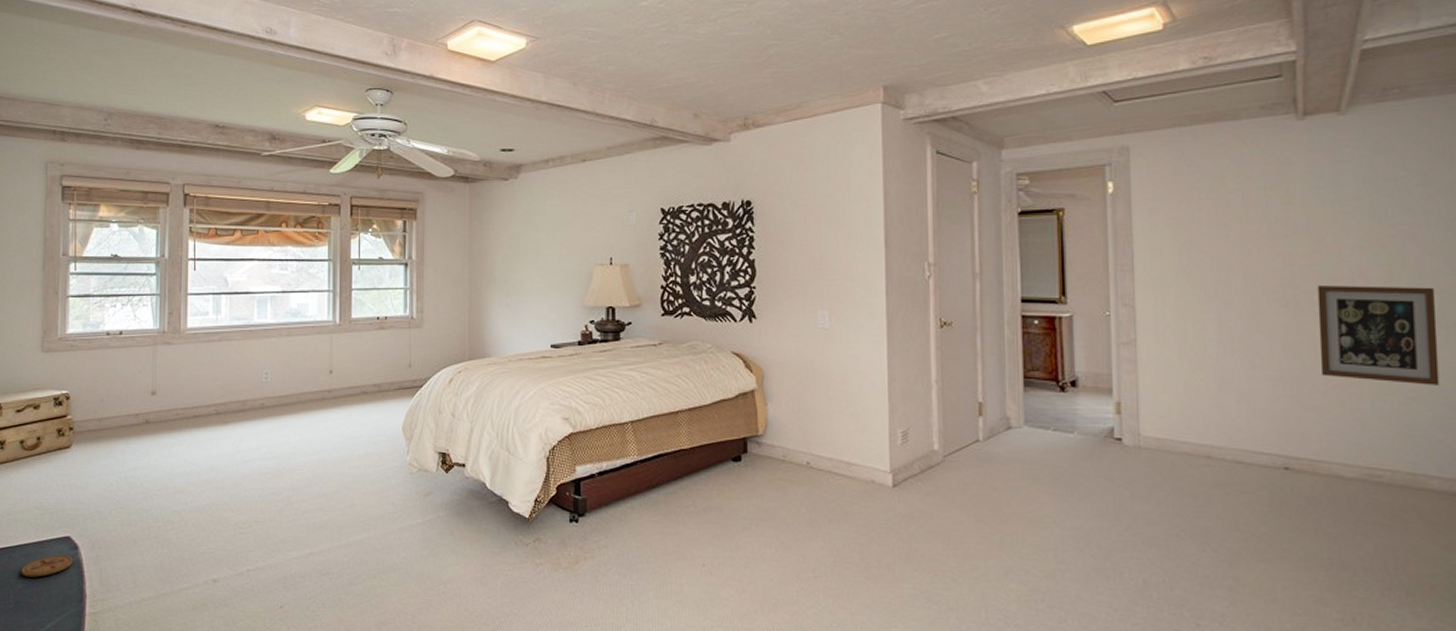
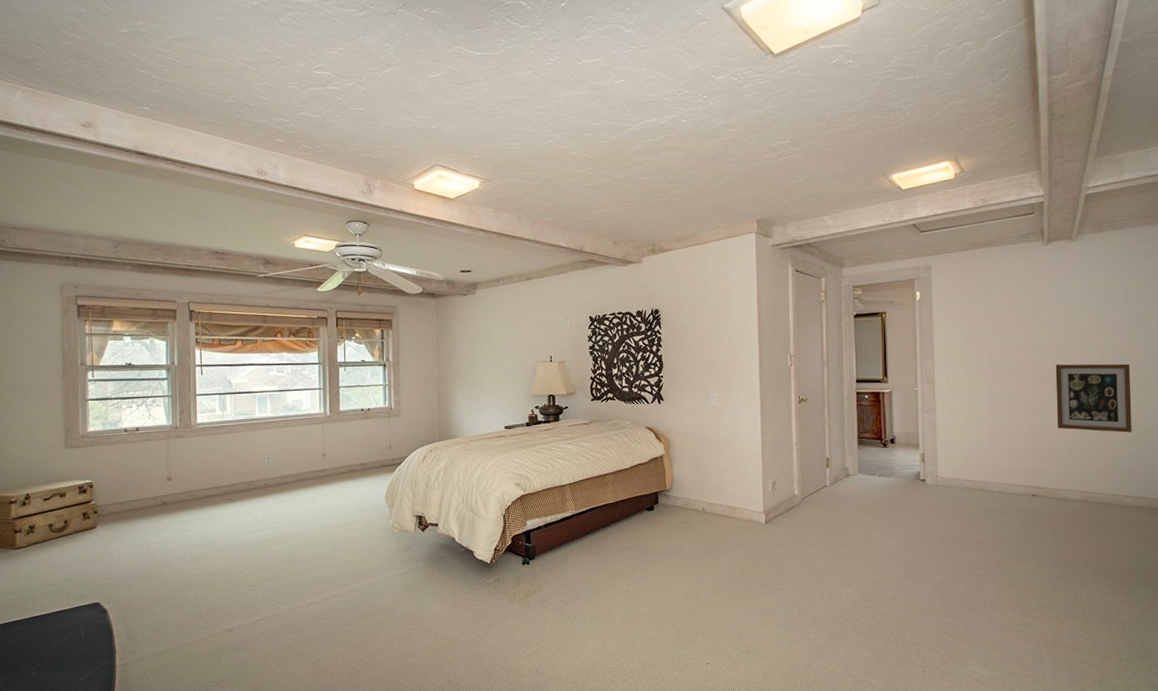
coaster: present [21,555,73,577] -> none [55,618,102,639]

